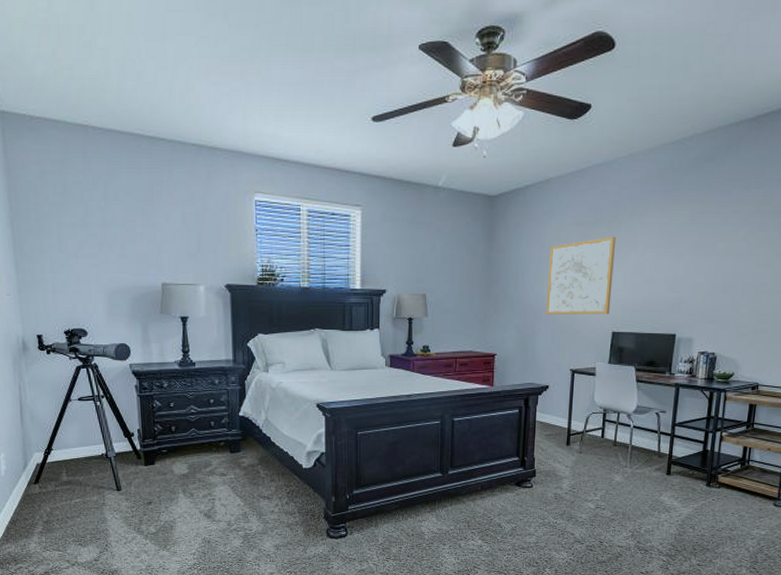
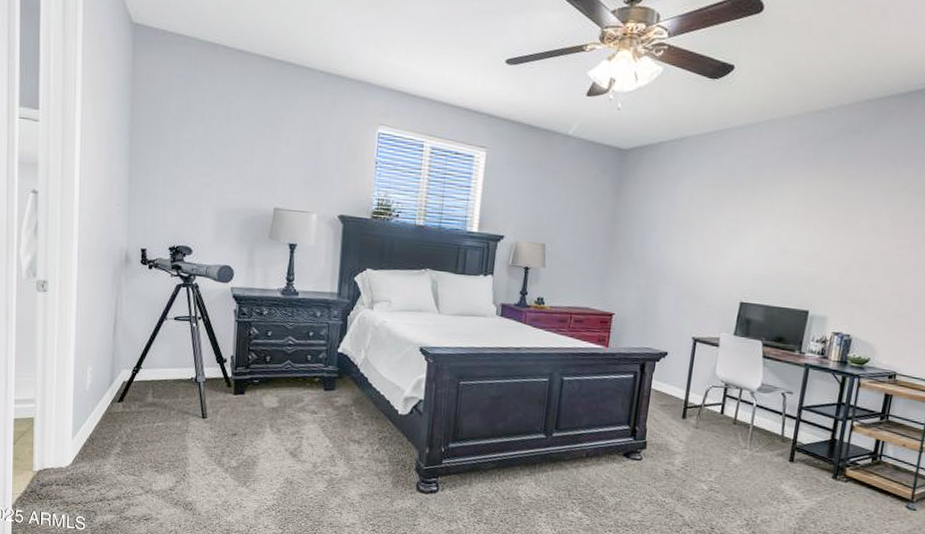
wall art: present [546,237,616,315] -> none [671,202,751,283]

